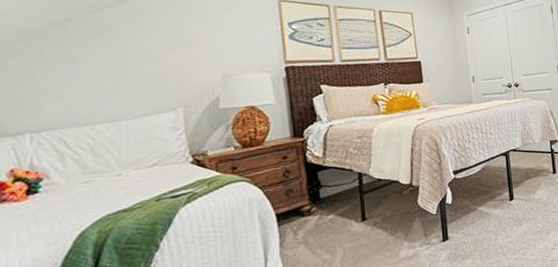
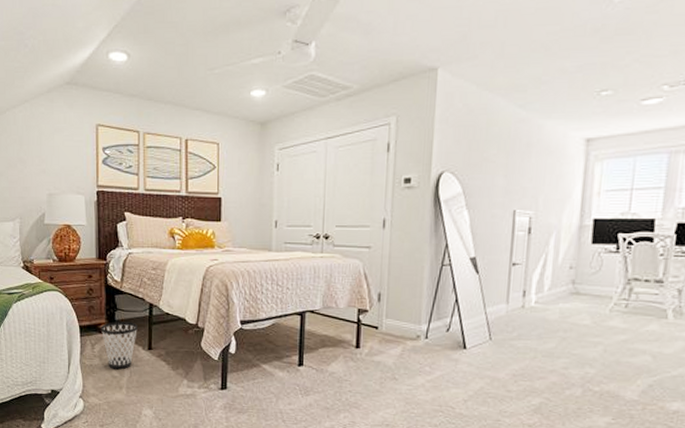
wastebasket: none [303,196,348,253] -> present [100,321,137,370]

